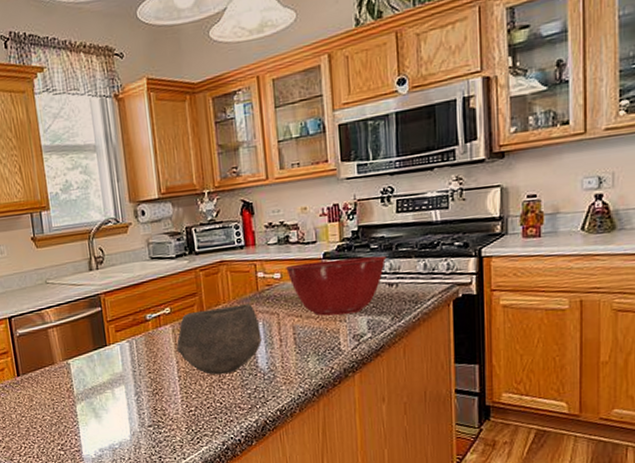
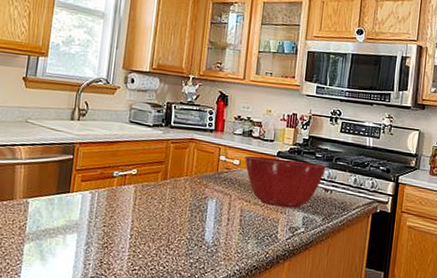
bowl: present [176,304,262,375] -> none [134,178,213,241]

